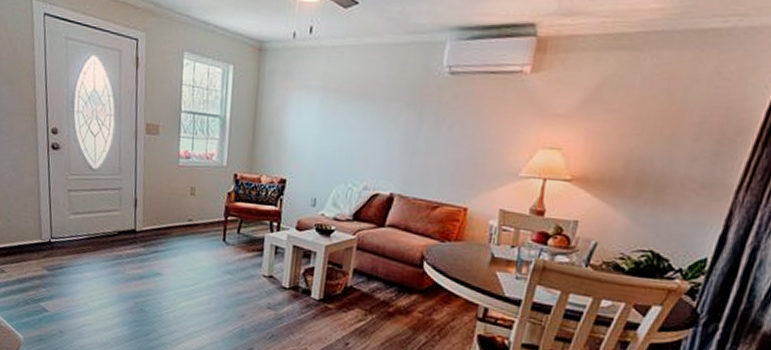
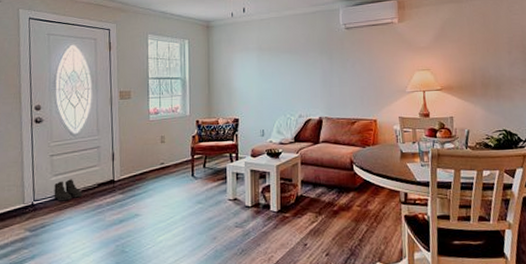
boots: none [71,220,102,245] -> present [54,179,83,201]

